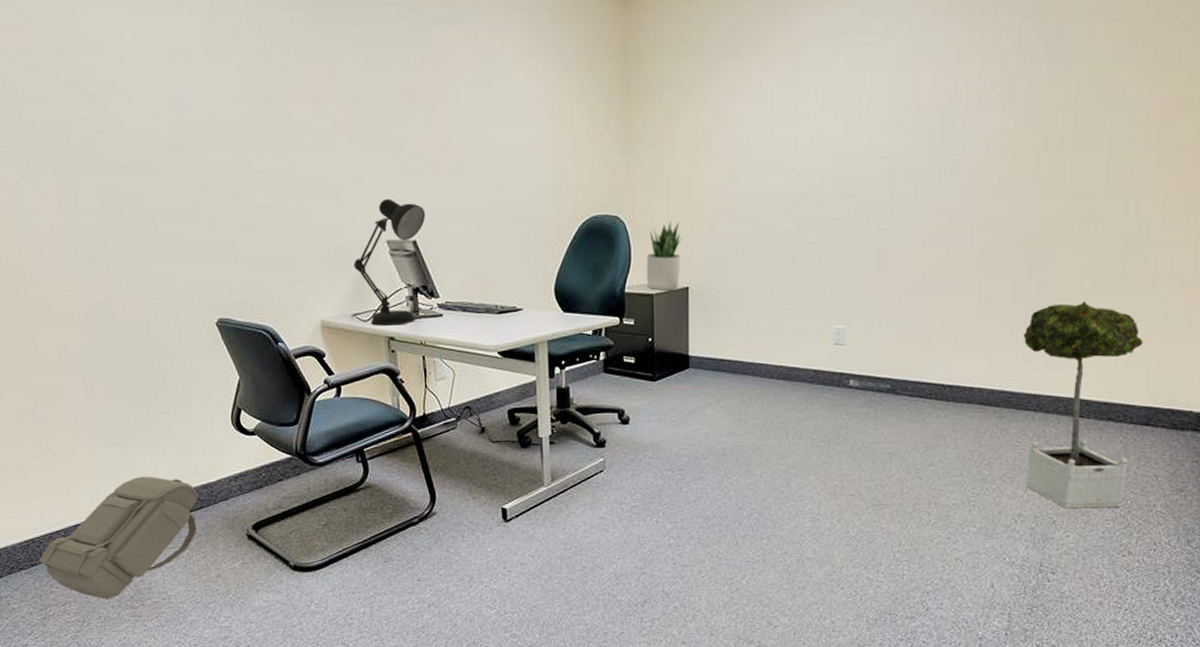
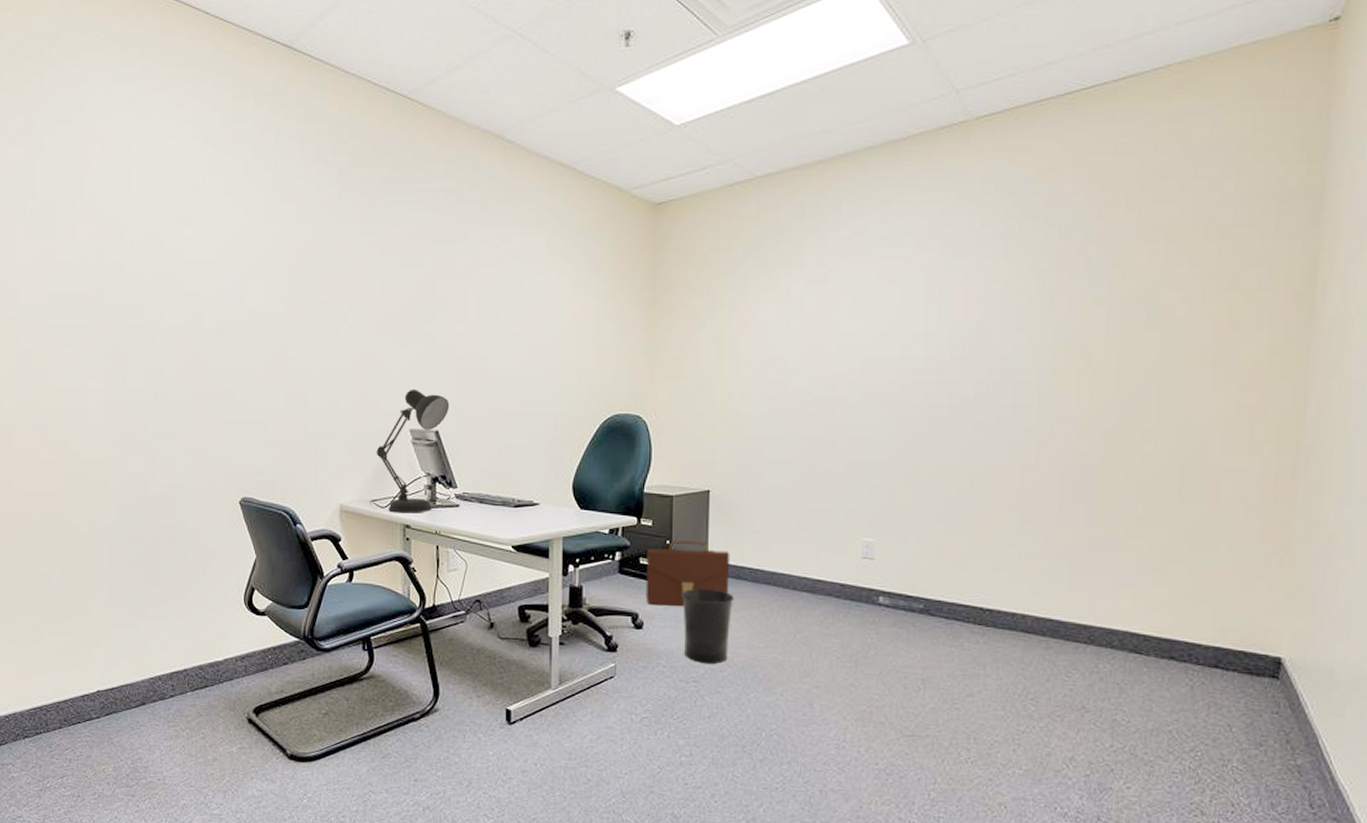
backpack: present [39,476,198,599] -> none [44,650,203,775]
briefcase: none [629,337,710,401] -> present [645,541,730,606]
planter: present [646,222,683,291] -> none [666,424,705,493]
waste bin: none [665,382,716,452] -> present [681,588,735,664]
potted tree: present [1023,301,1143,509] -> none [1070,527,1207,758]

